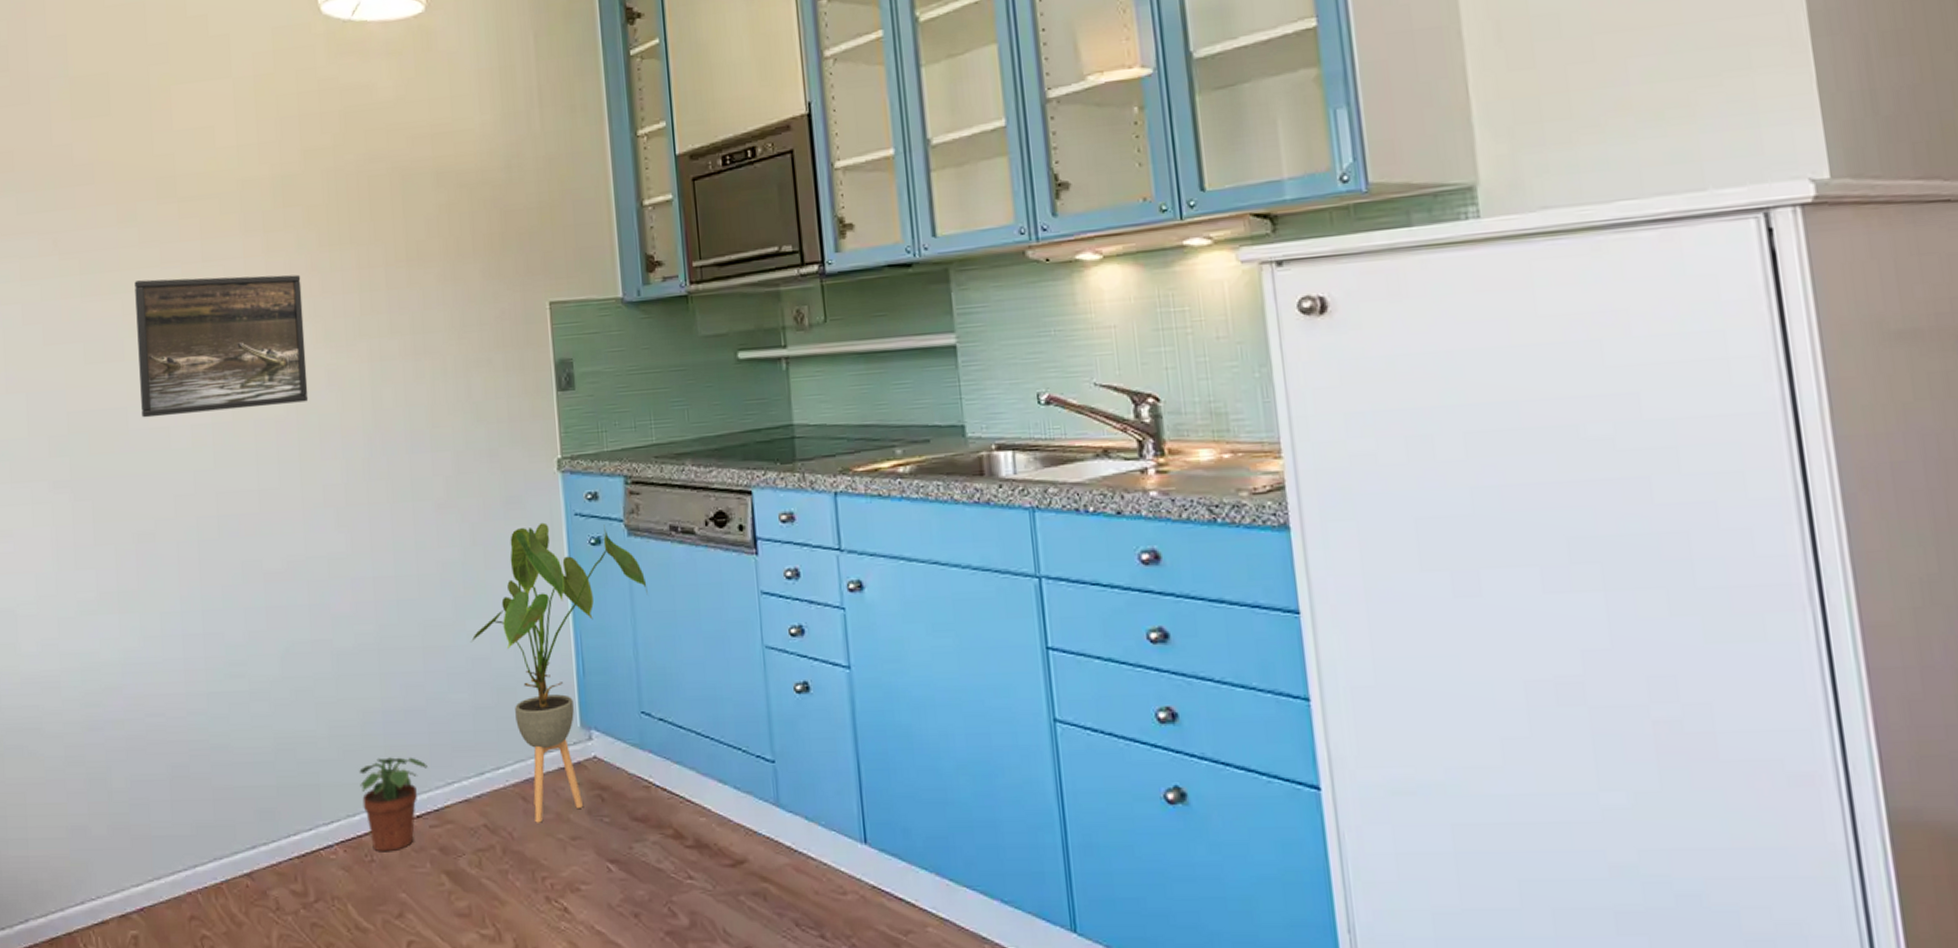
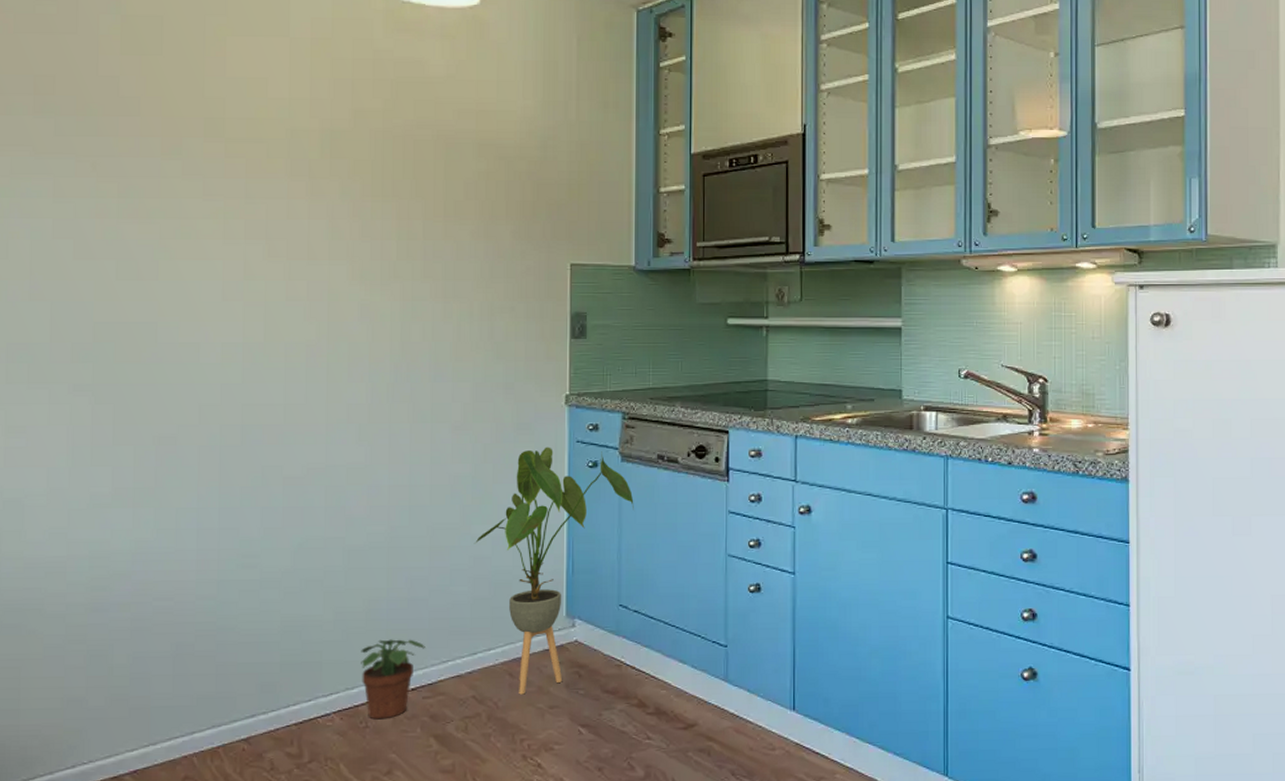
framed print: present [134,274,309,418] -> none [172,209,342,333]

